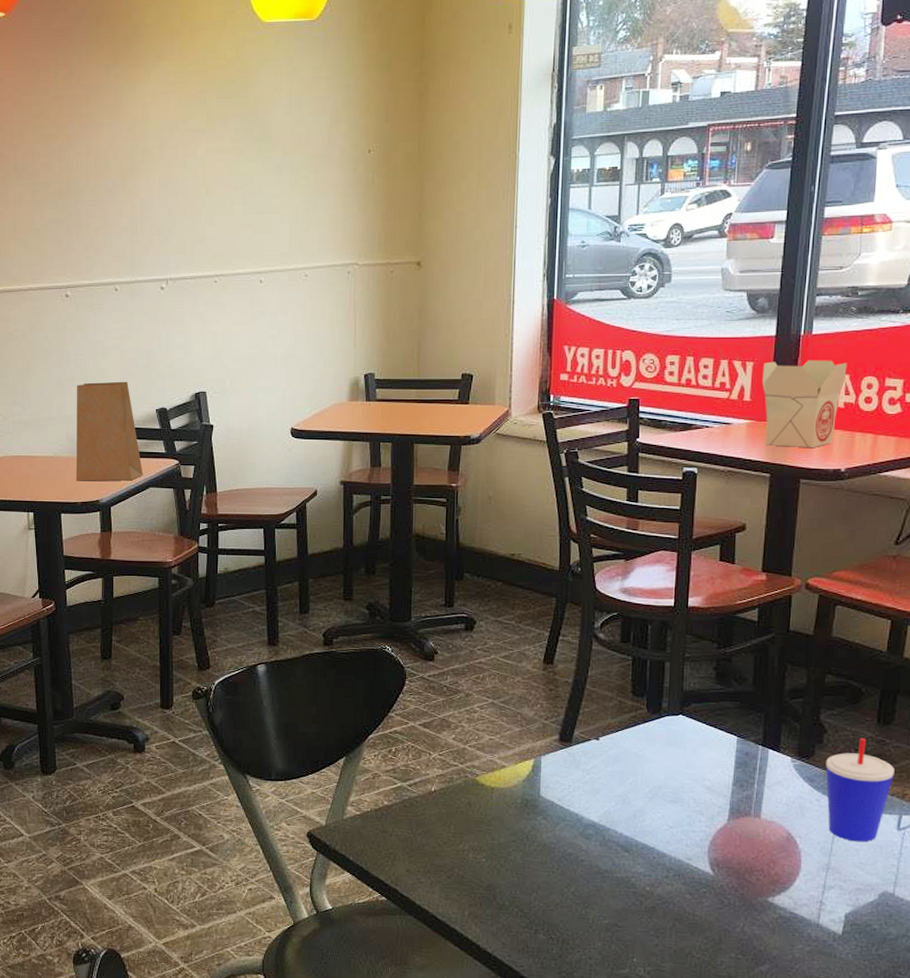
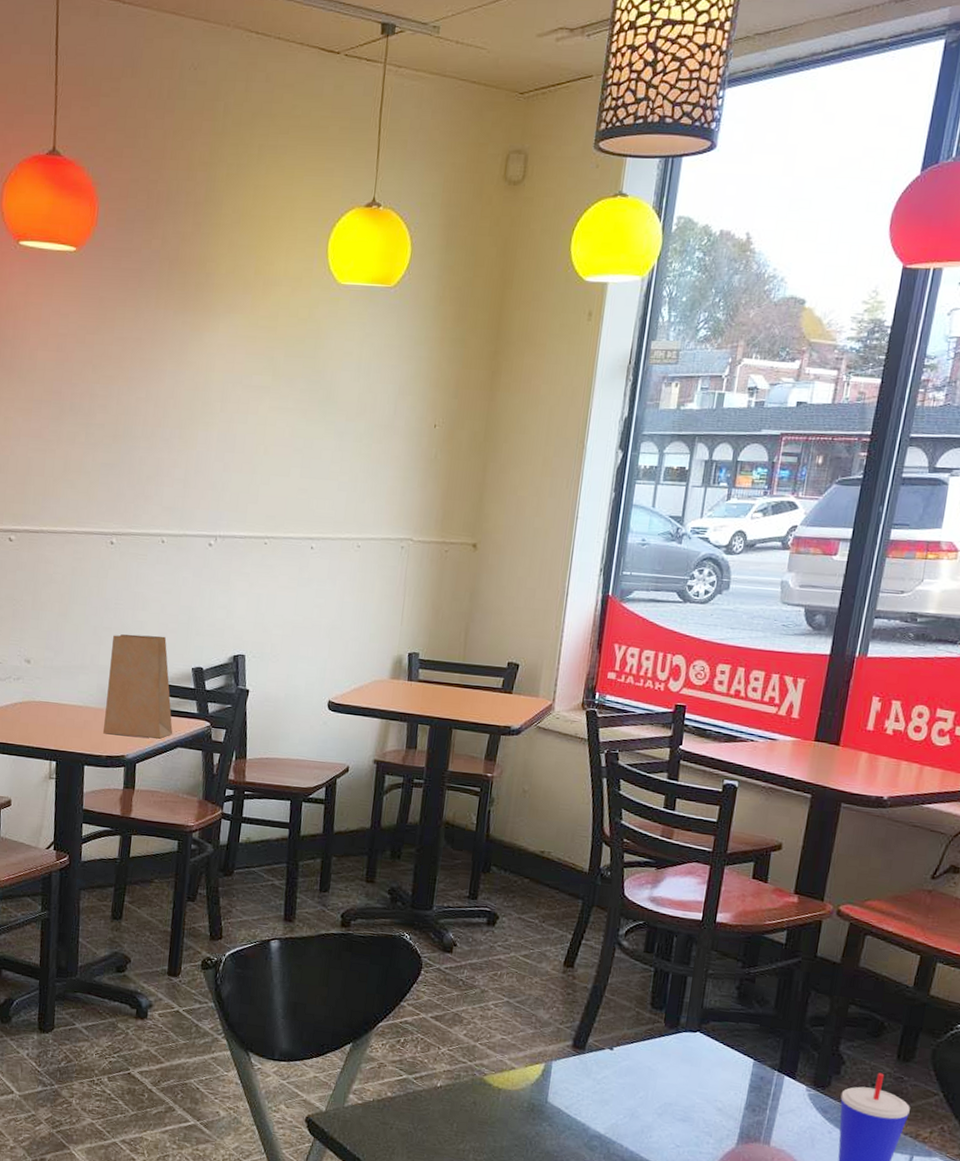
takeout container: present [762,360,848,449] -> none [809,680,900,773]

